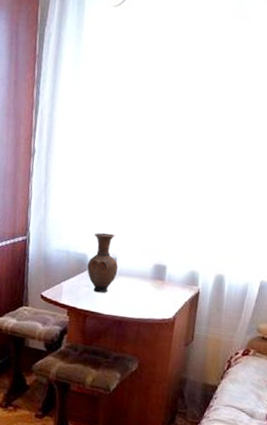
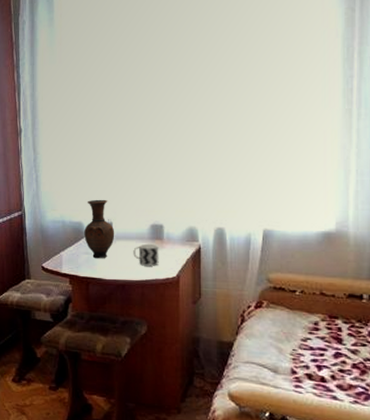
cup: none [133,282,160,306] -> present [133,243,159,266]

